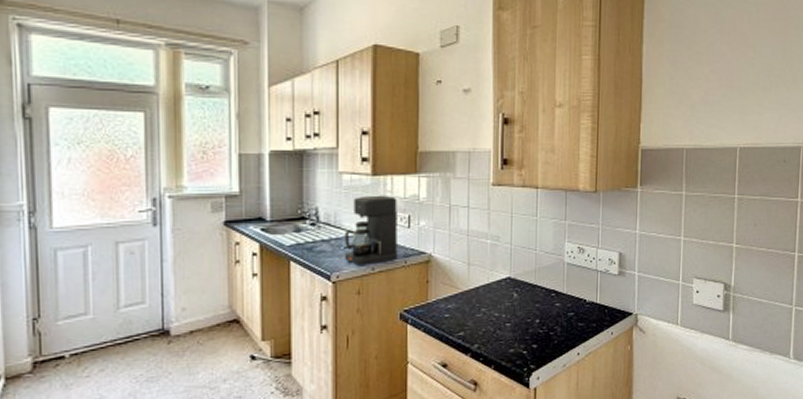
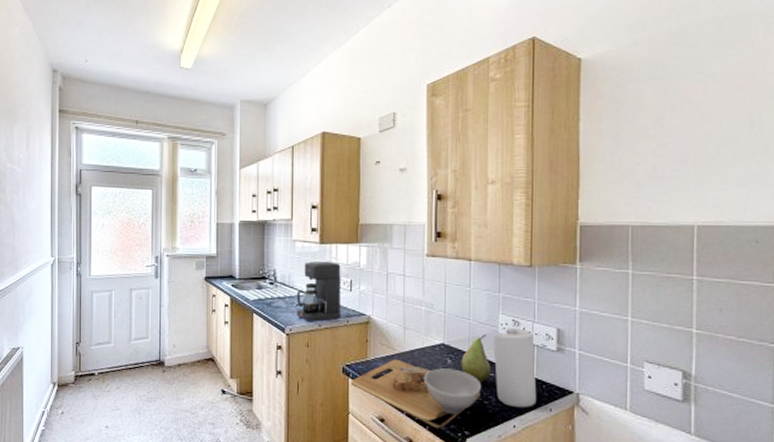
cutting board: none [409,298,546,367] -> present [350,359,481,429]
bowl: none [488,302,548,350] -> present [423,368,482,415]
fruit: none [527,263,556,314] -> present [461,334,490,383]
paper towel holder: none [559,254,600,335] -> present [493,327,537,408]

